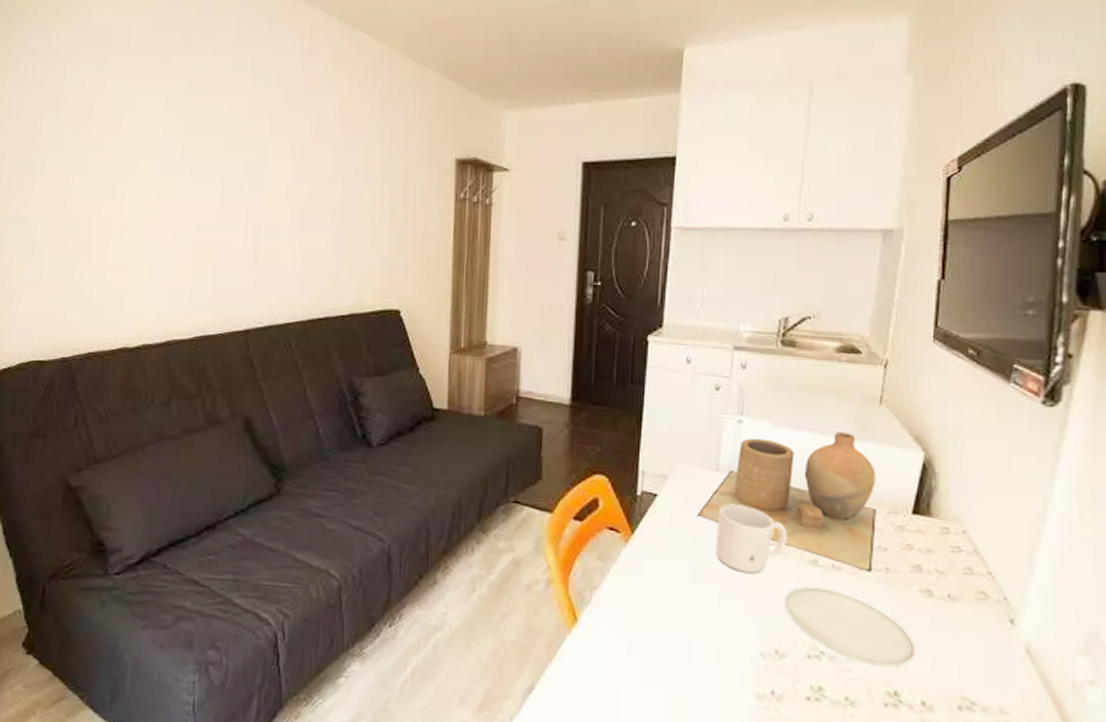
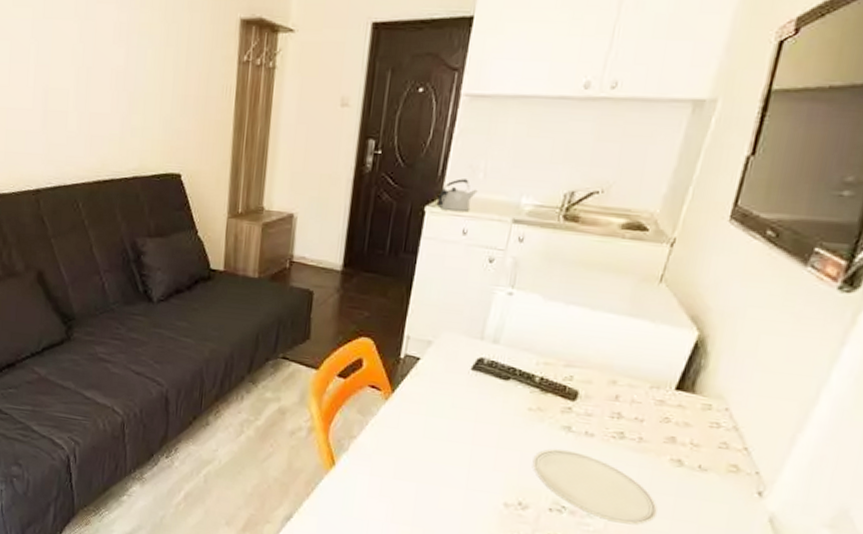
kettle: none [658,308,697,341] -> present [436,179,478,213]
vase: present [698,432,876,572] -> none [458,308,644,441]
mug: present [716,504,787,573] -> none [472,371,545,435]

